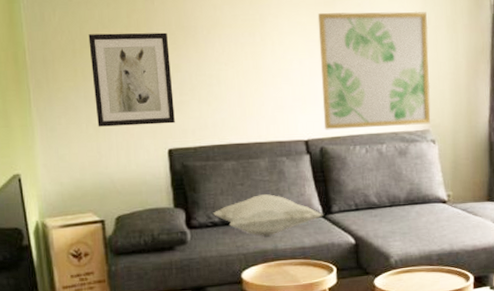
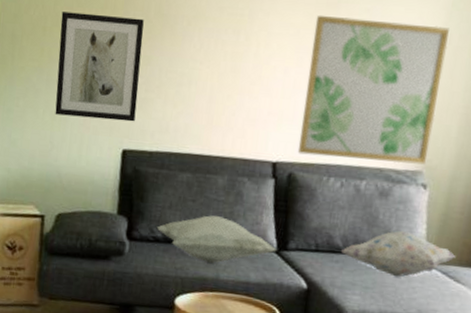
decorative pillow: none [378,180,470,220] -> present [341,230,456,277]

